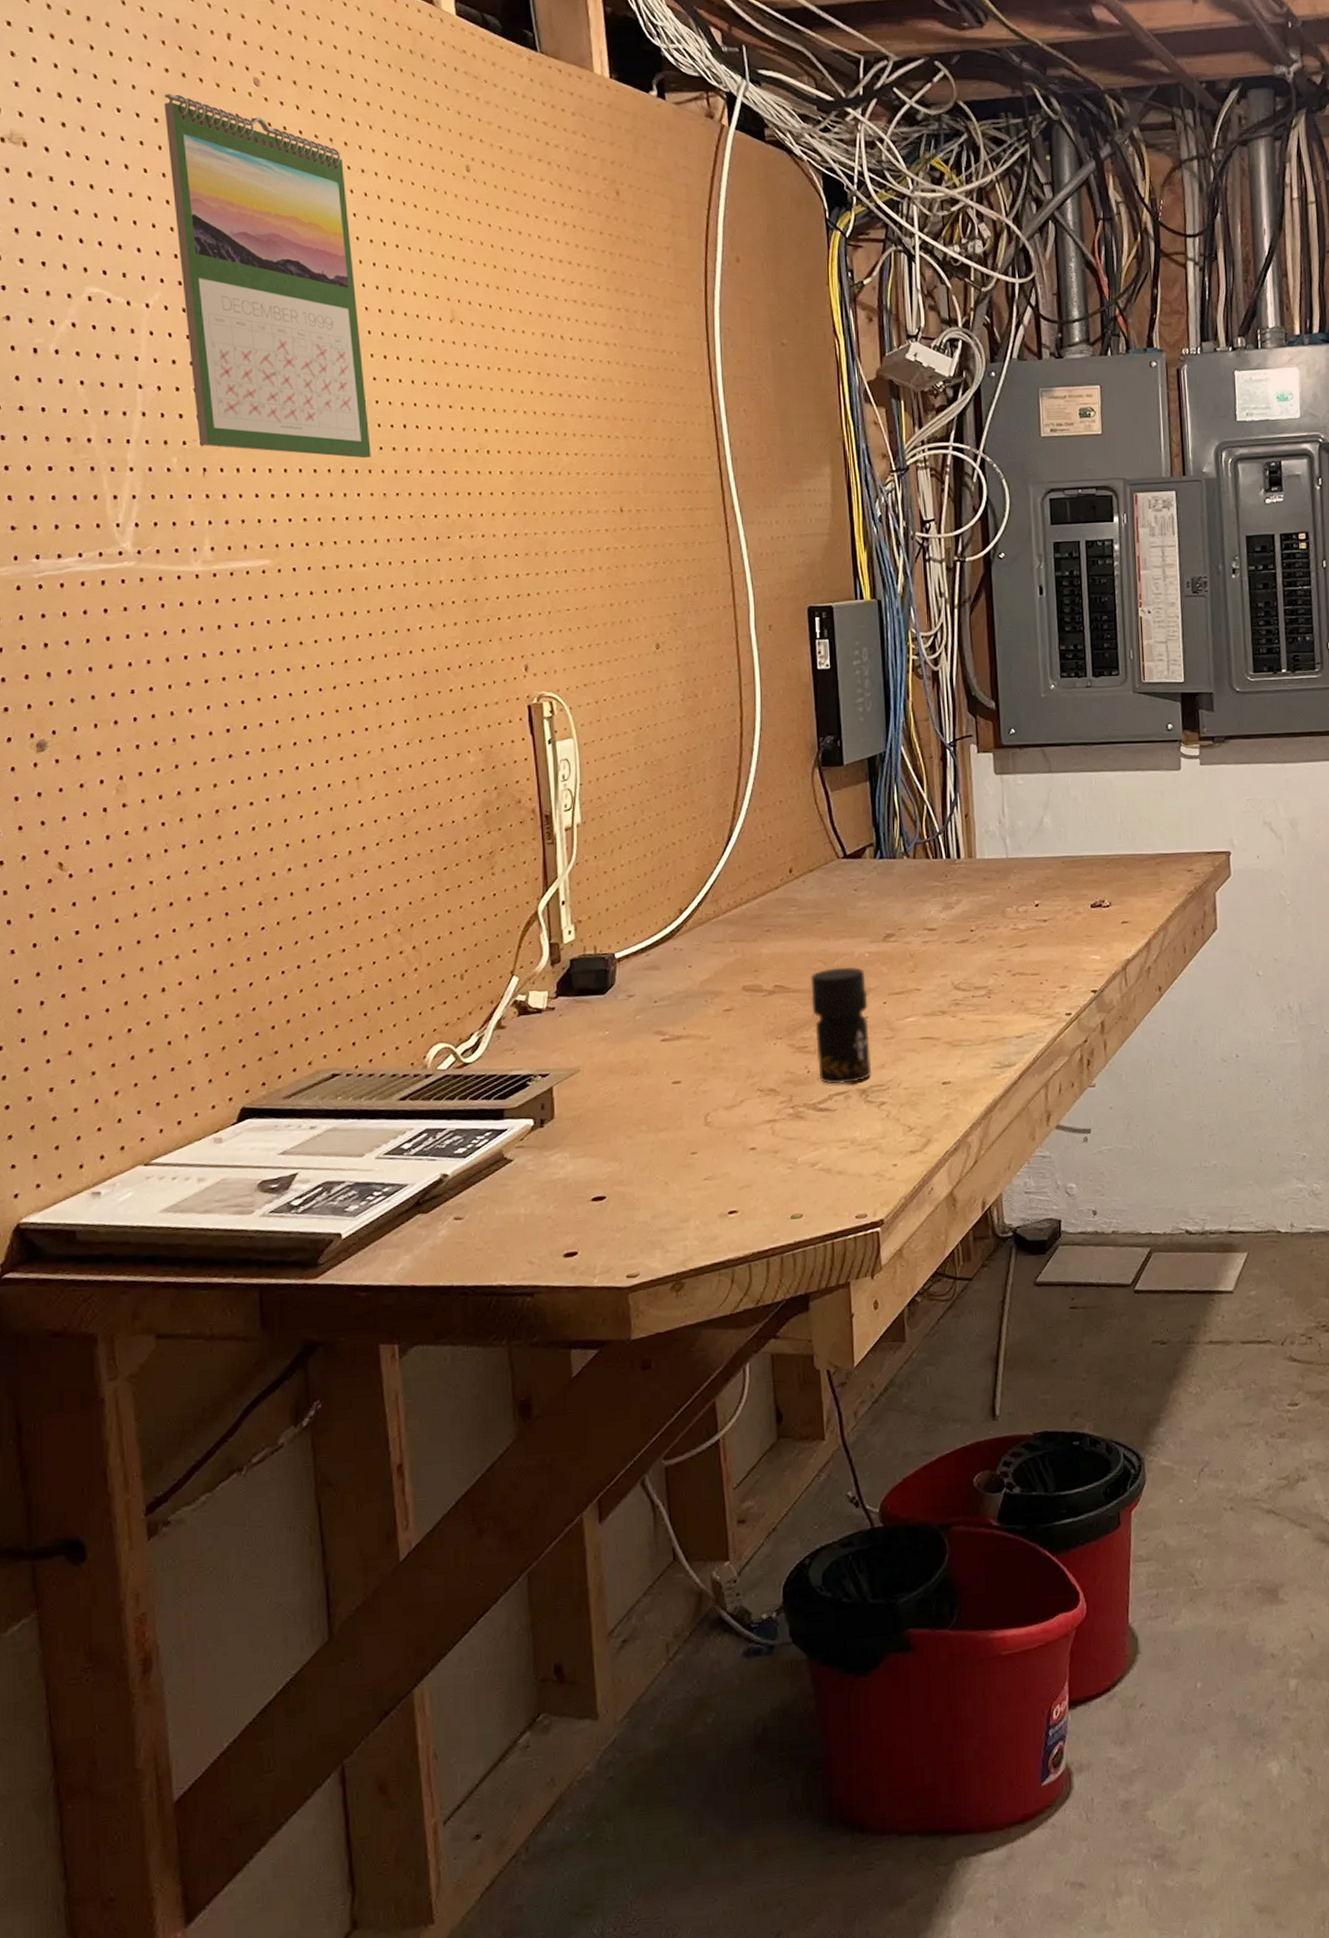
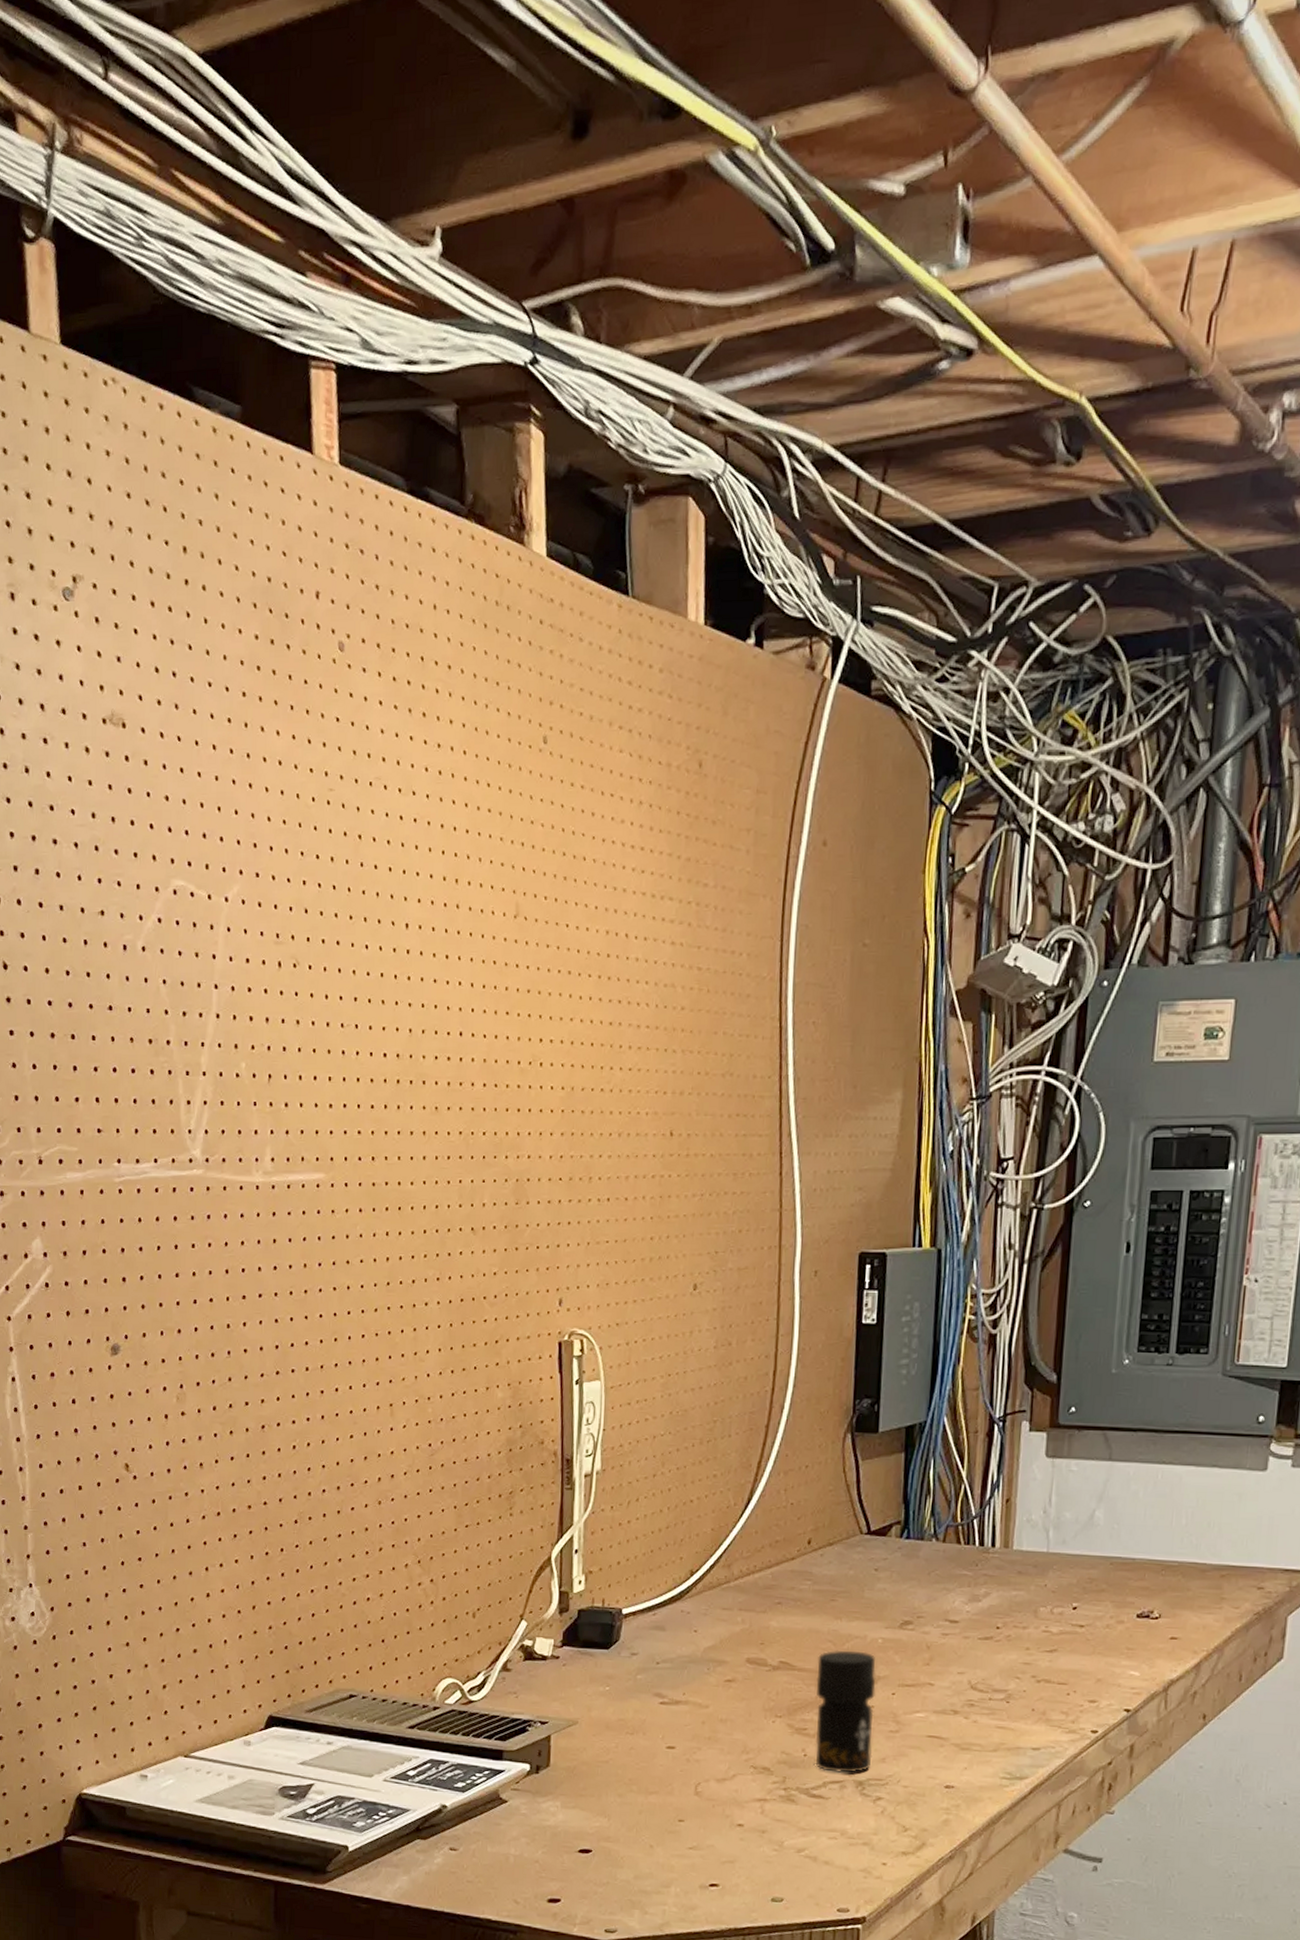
calendar: present [164,94,371,459] -> none [252,664,427,1068]

